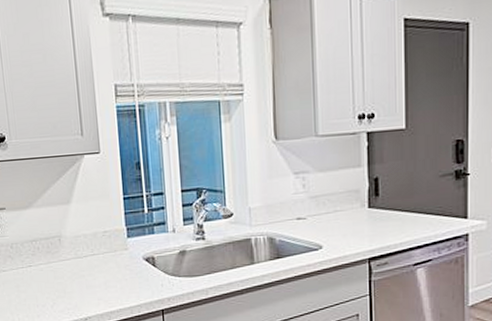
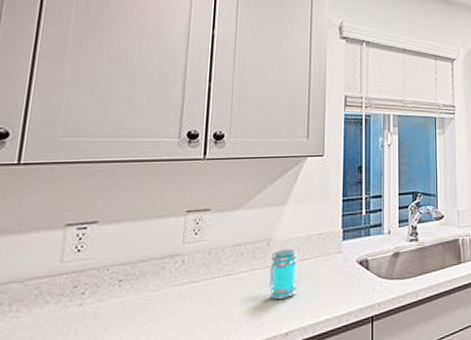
jar: none [64,244,91,289] -> present [269,248,299,300]

